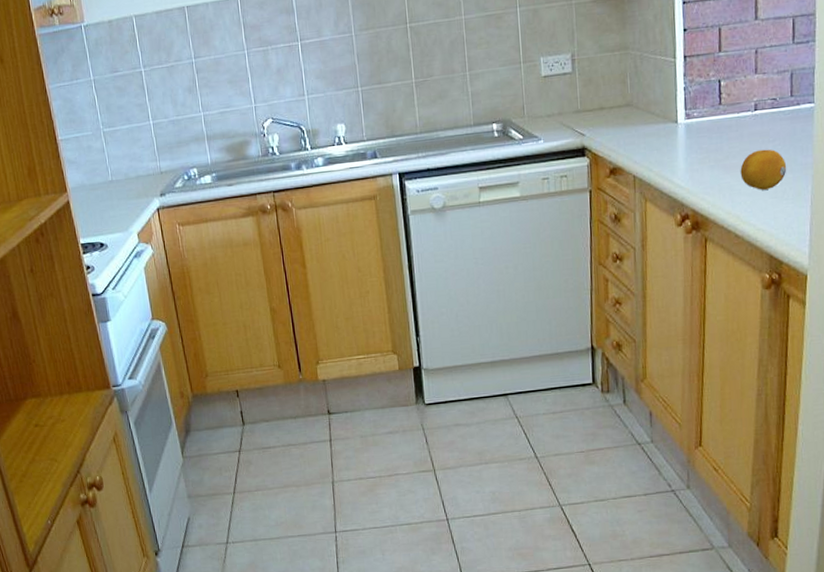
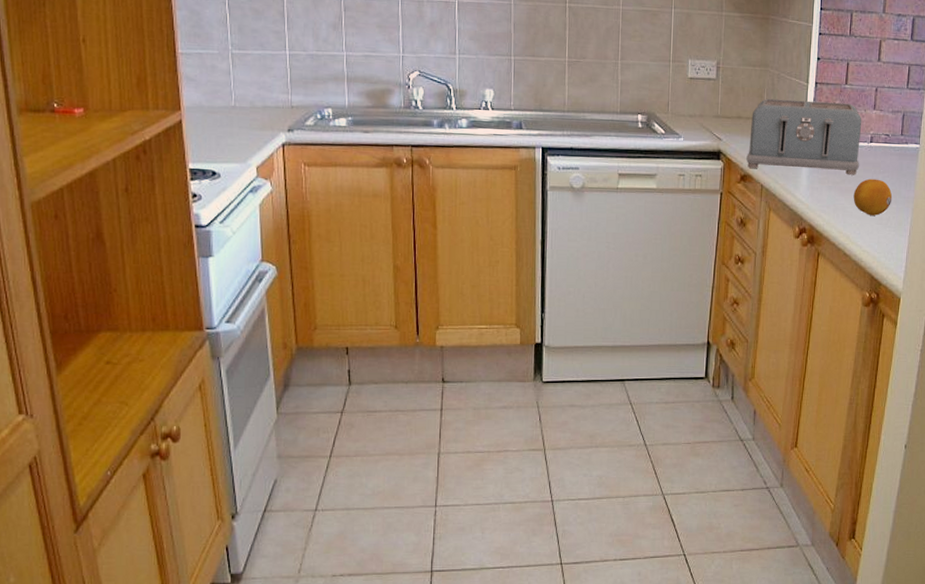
toaster: none [614,72,744,160] -> present [746,98,862,175]

